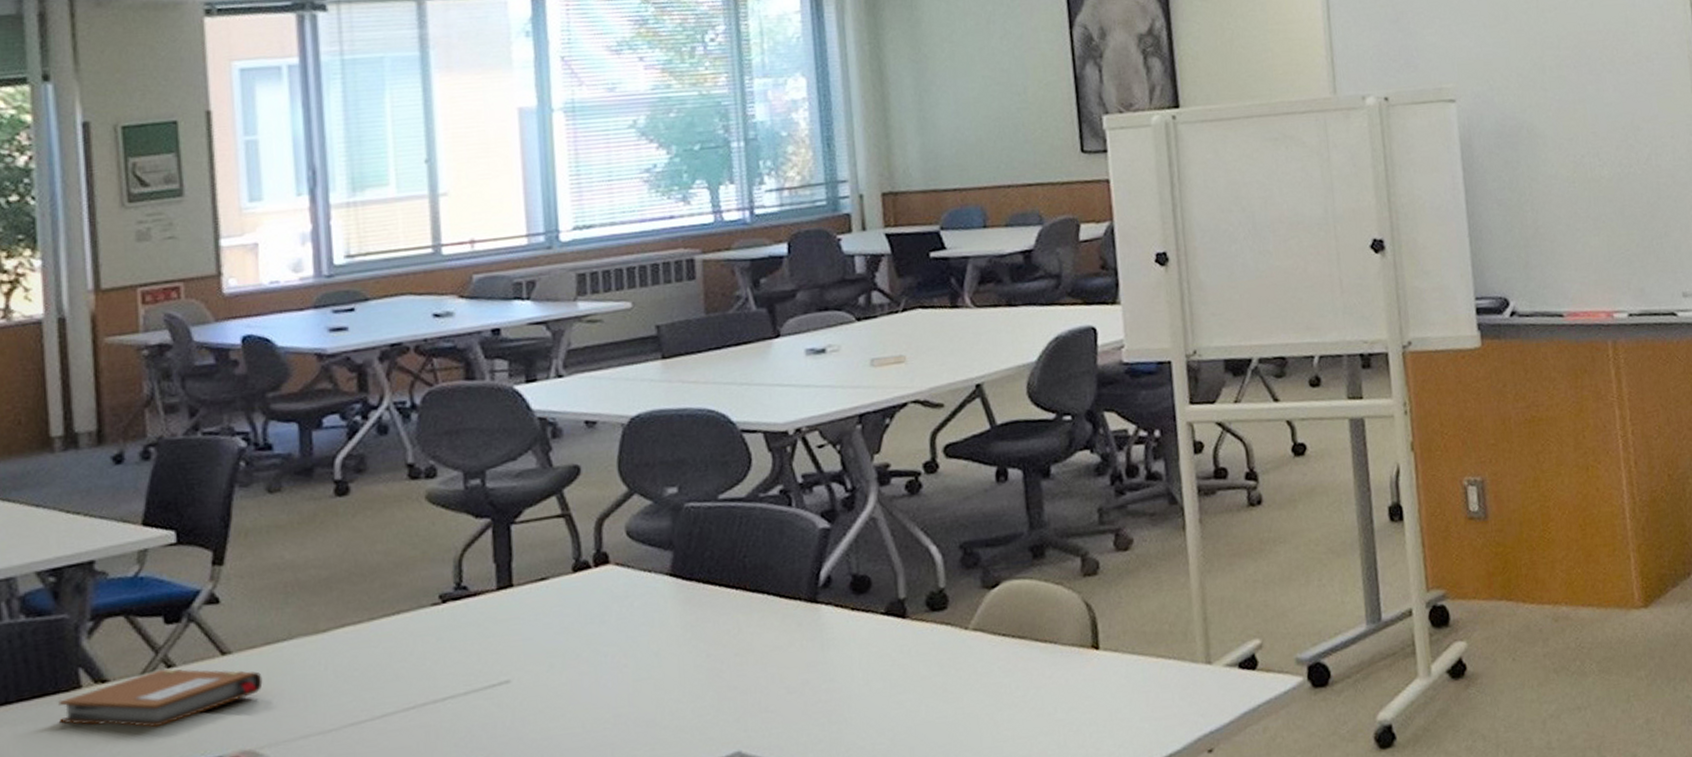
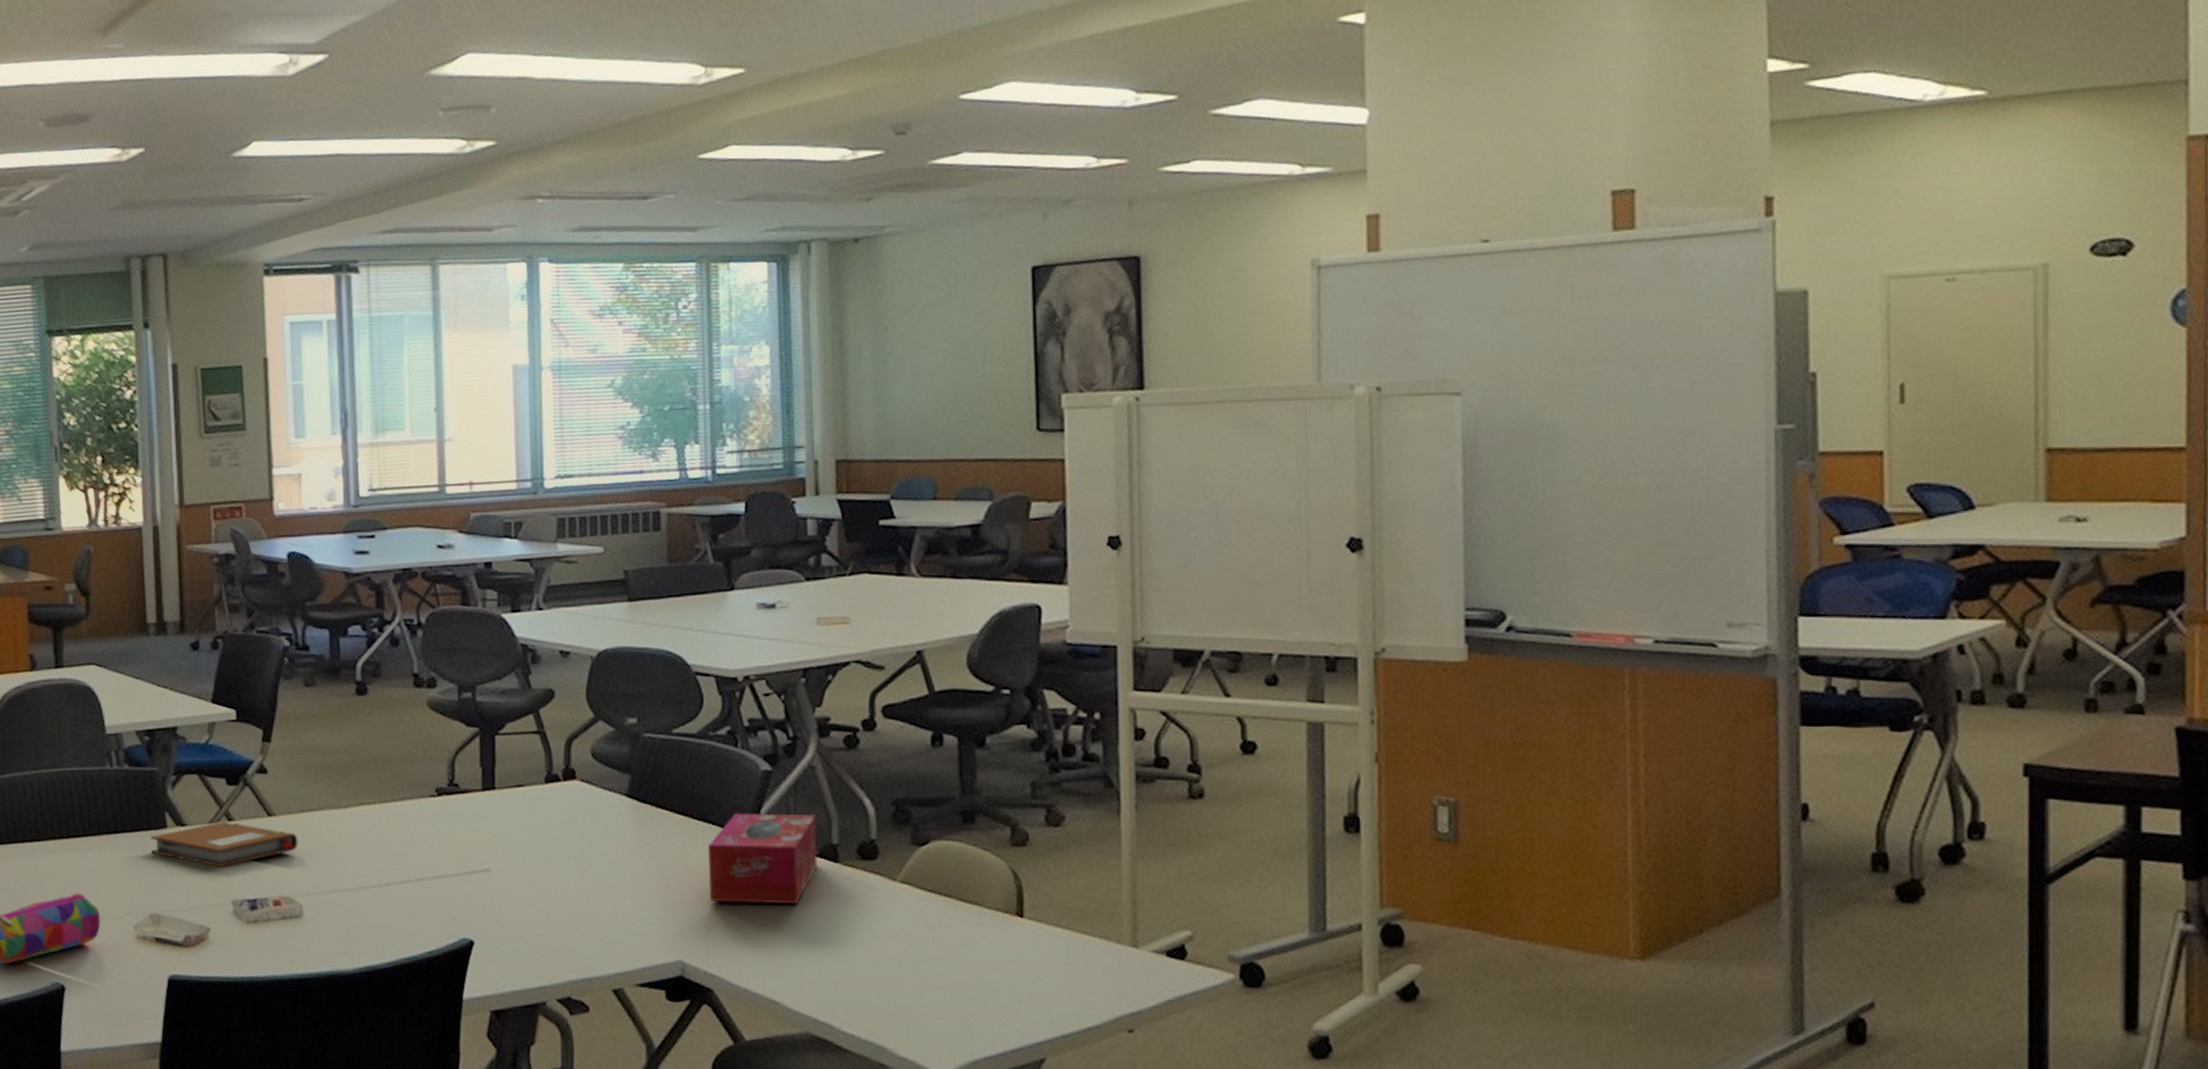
tissue box: none [764,568,885,680] -> present [708,812,817,905]

